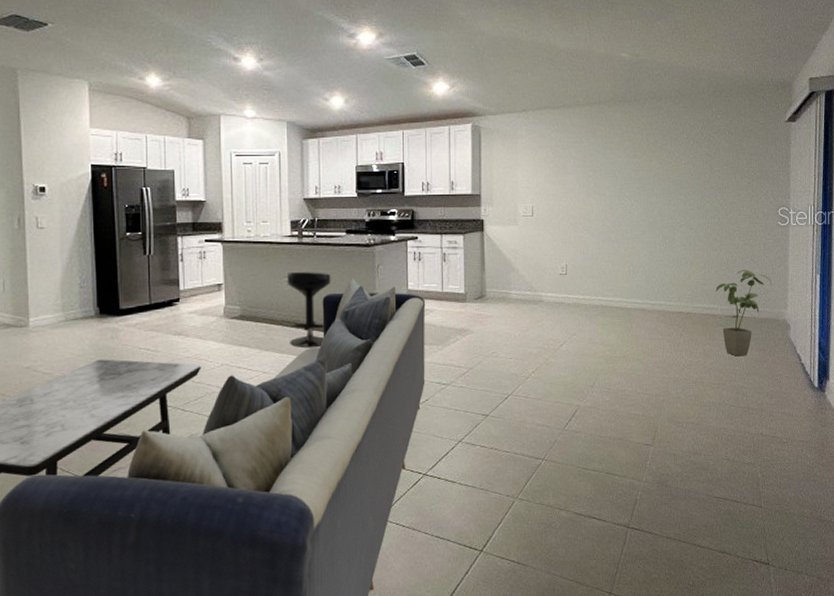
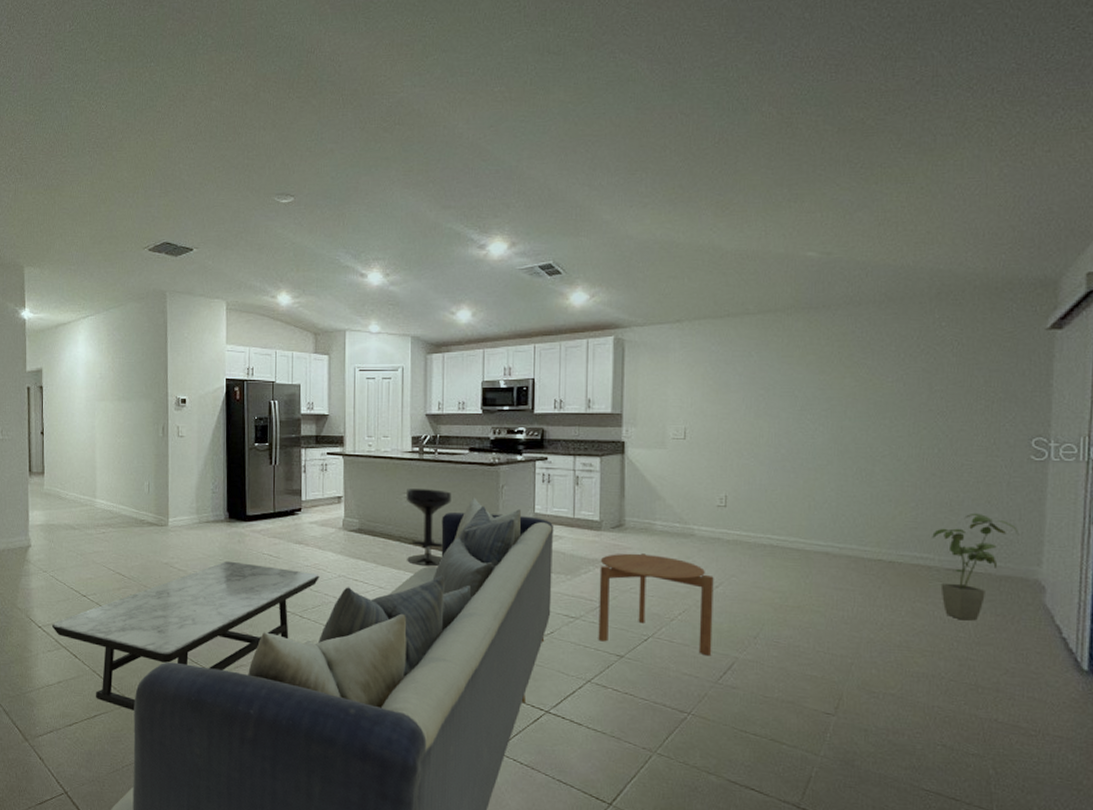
side table: none [466,320,559,407] -> present [598,553,714,656]

